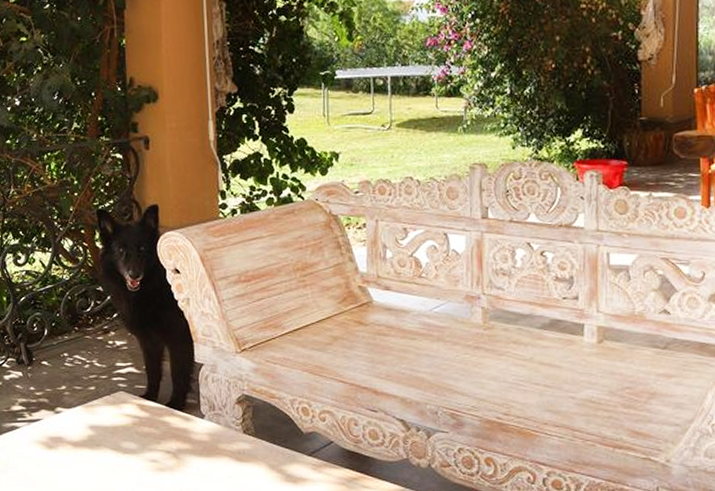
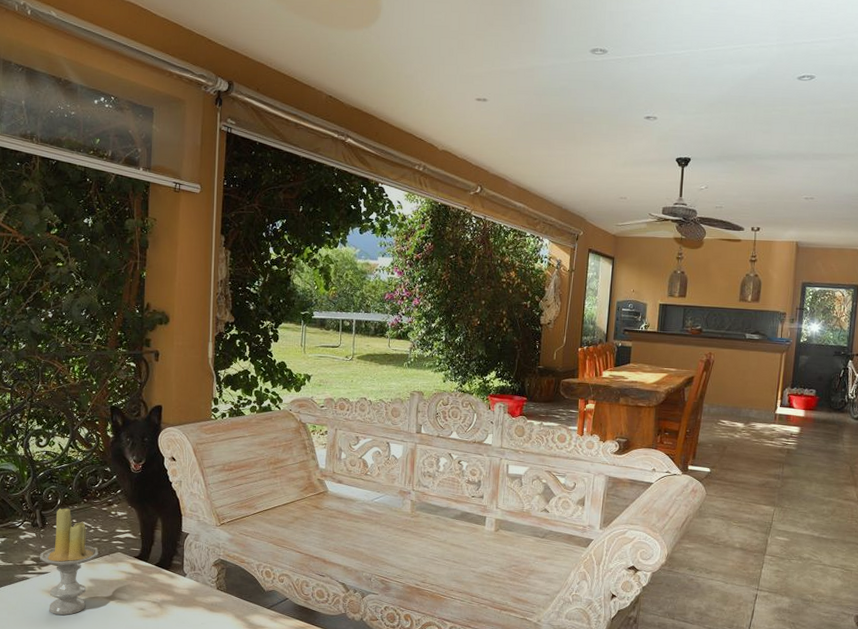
candle: none [28,339,97,472] -> present [39,508,98,616]

